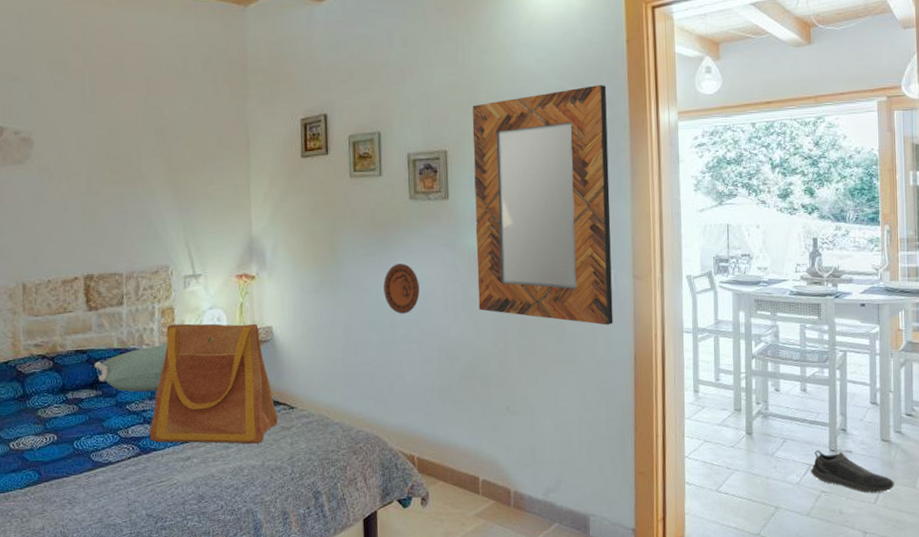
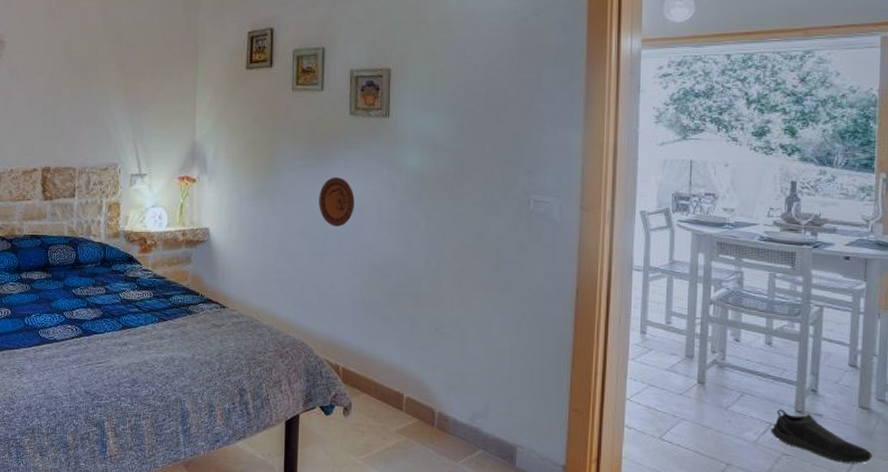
pillow: present [94,345,167,392] -> none [46,237,112,279]
tote bag: present [149,323,278,444] -> none [91,218,210,337]
home mirror: present [472,85,613,325] -> none [413,9,564,255]

